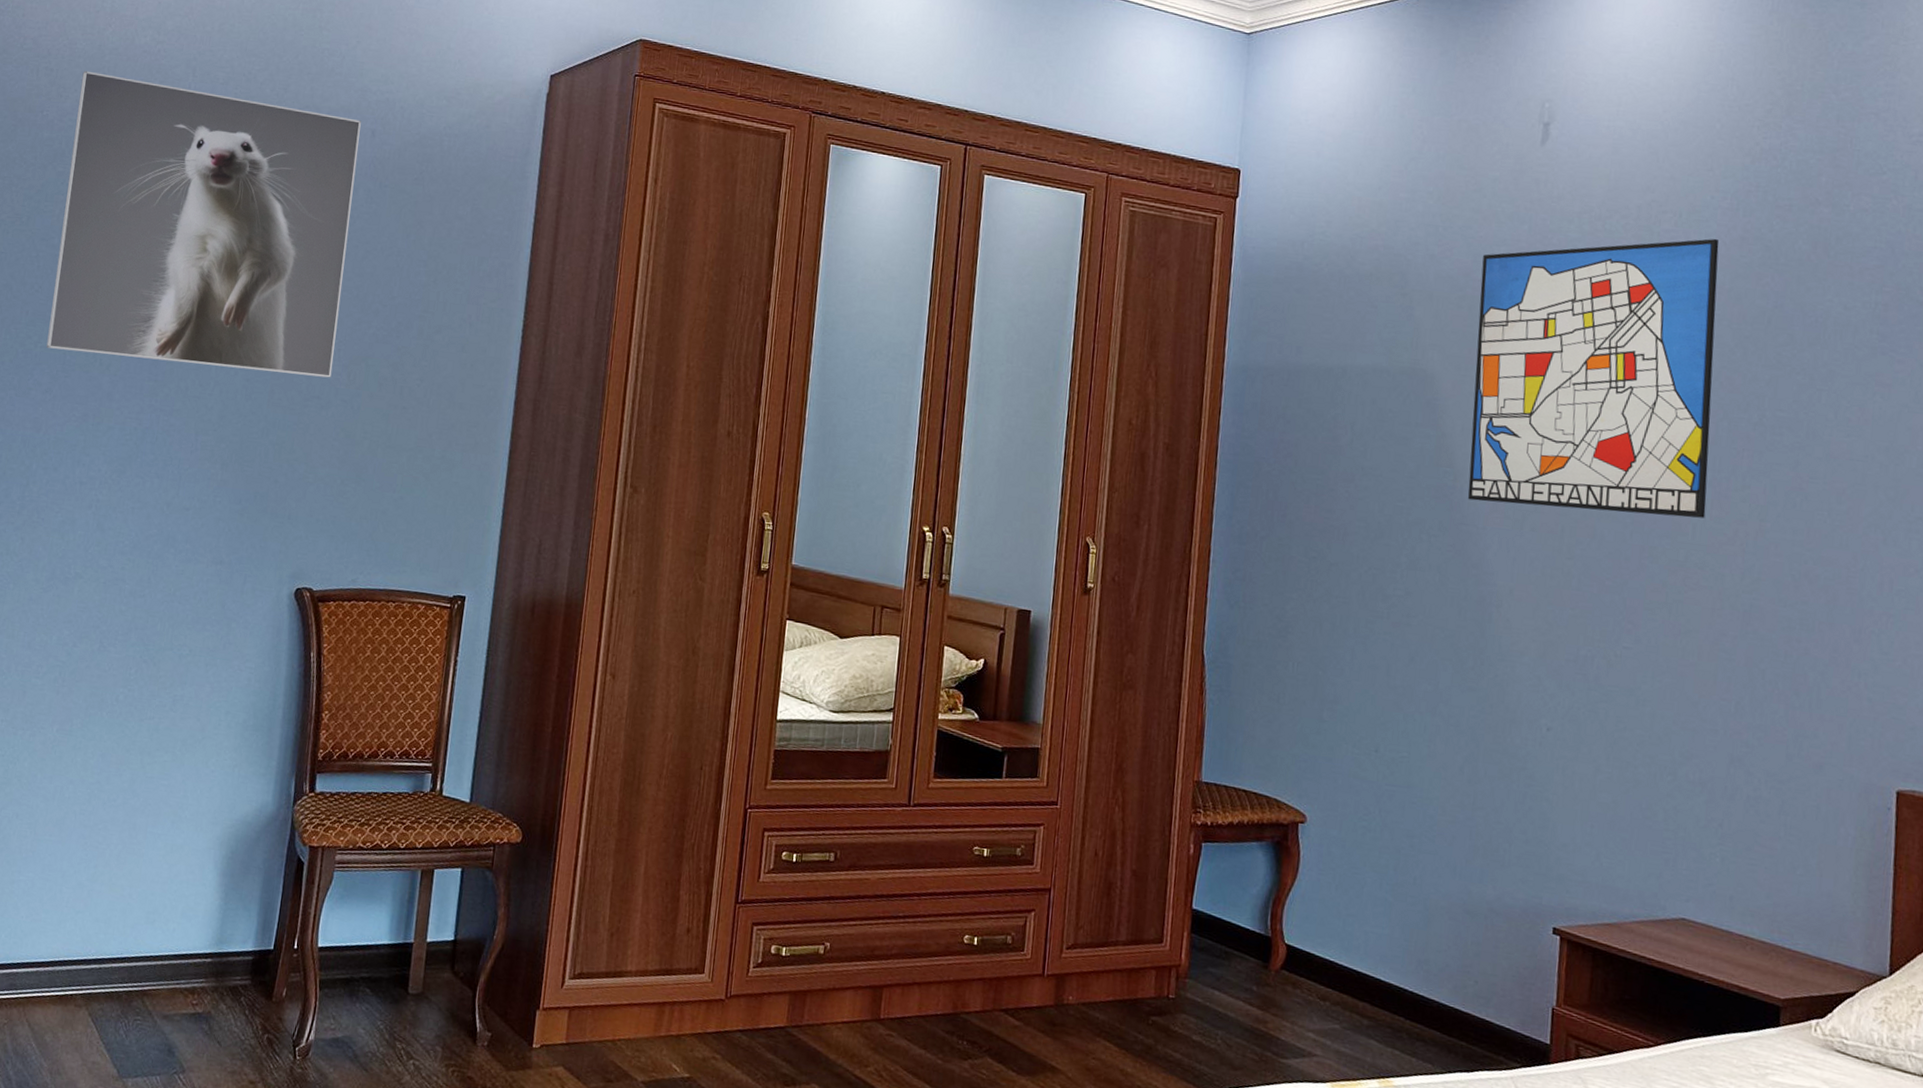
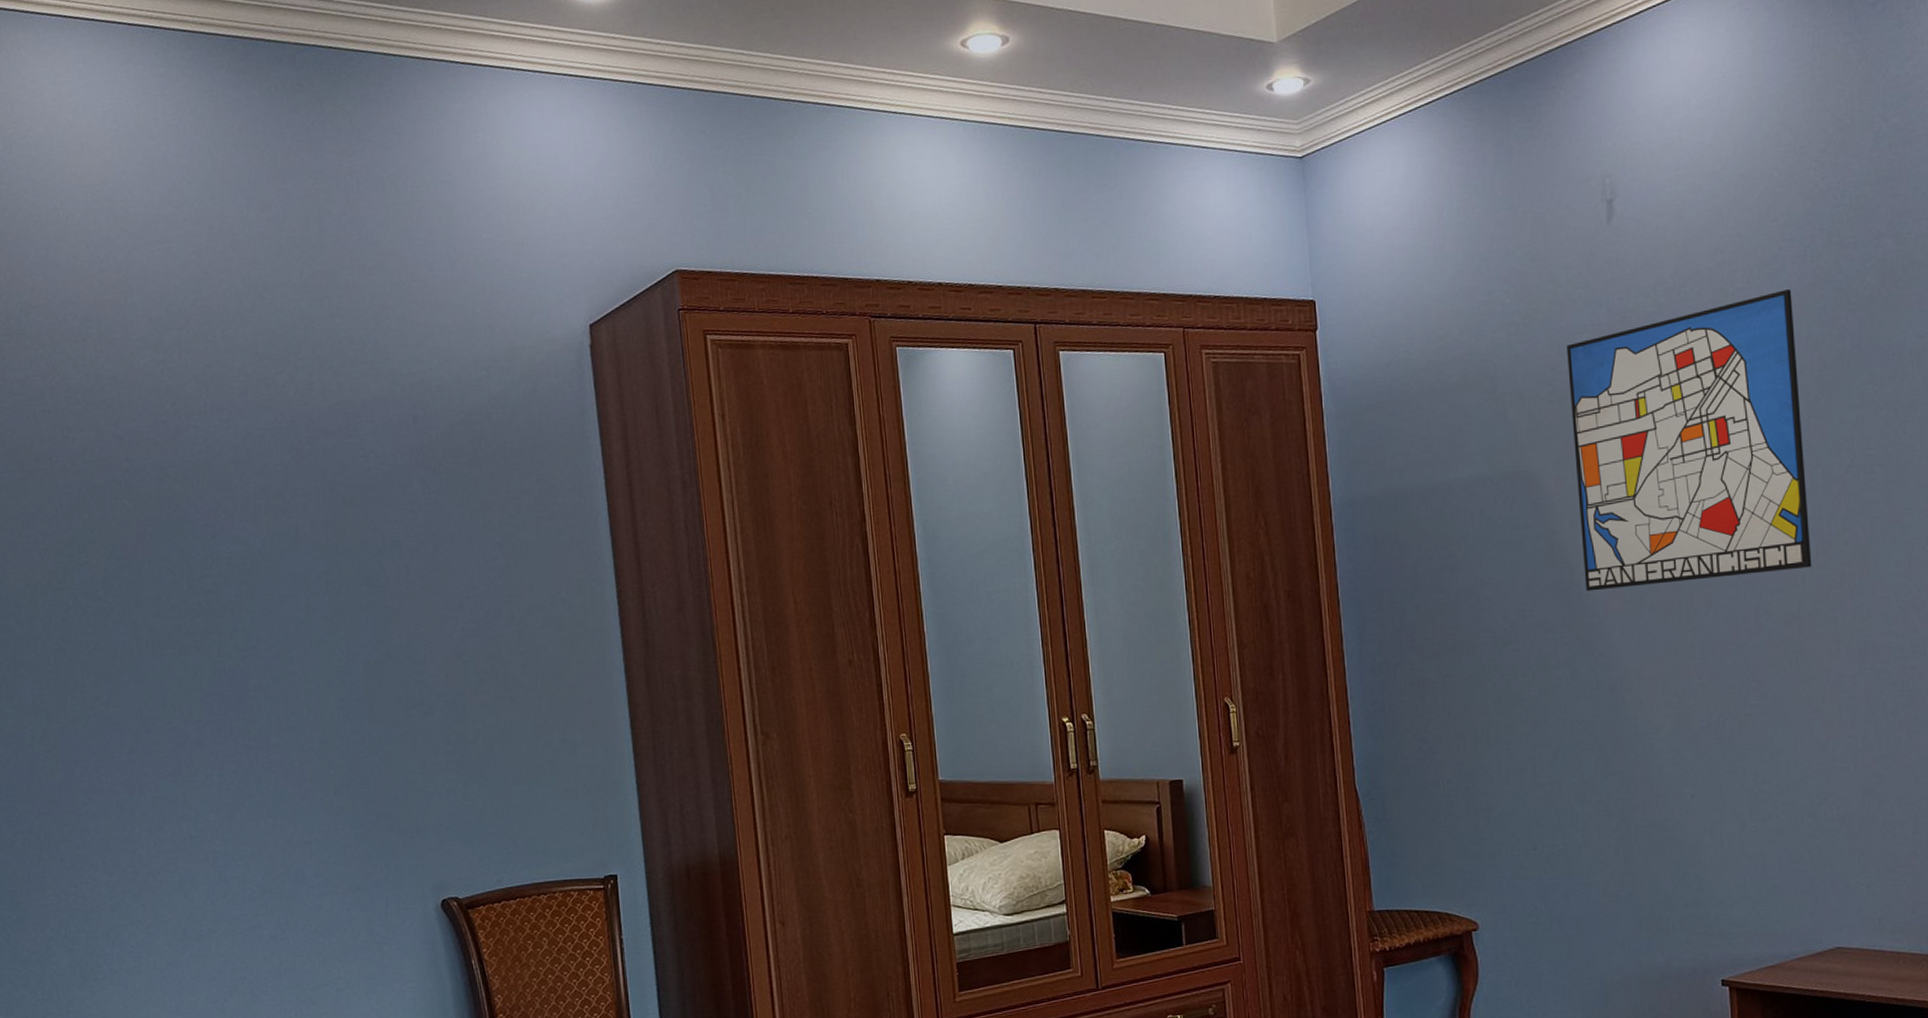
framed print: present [46,70,361,378] -> none [84,406,429,706]

